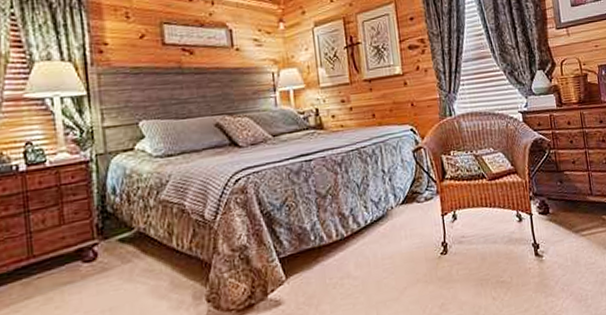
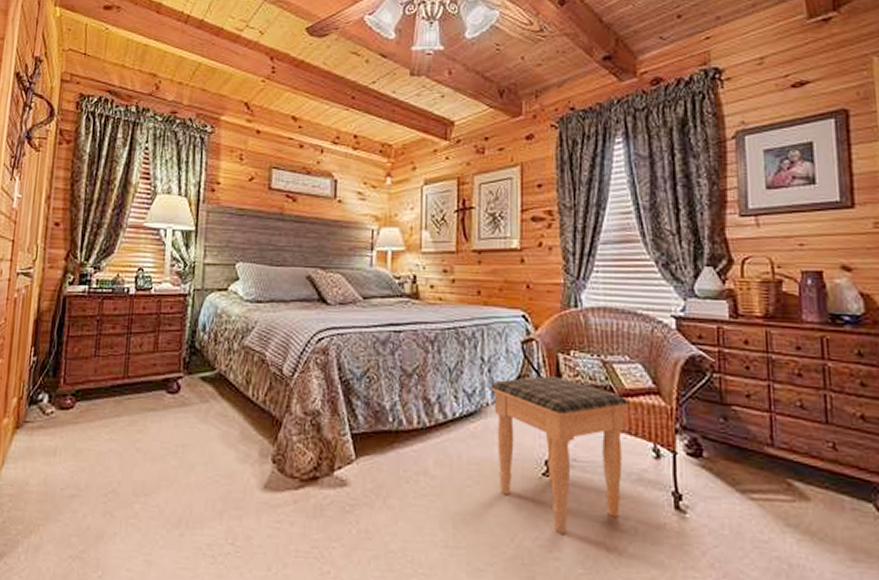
footstool: none [392,173,499,296] -> present [490,375,630,534]

